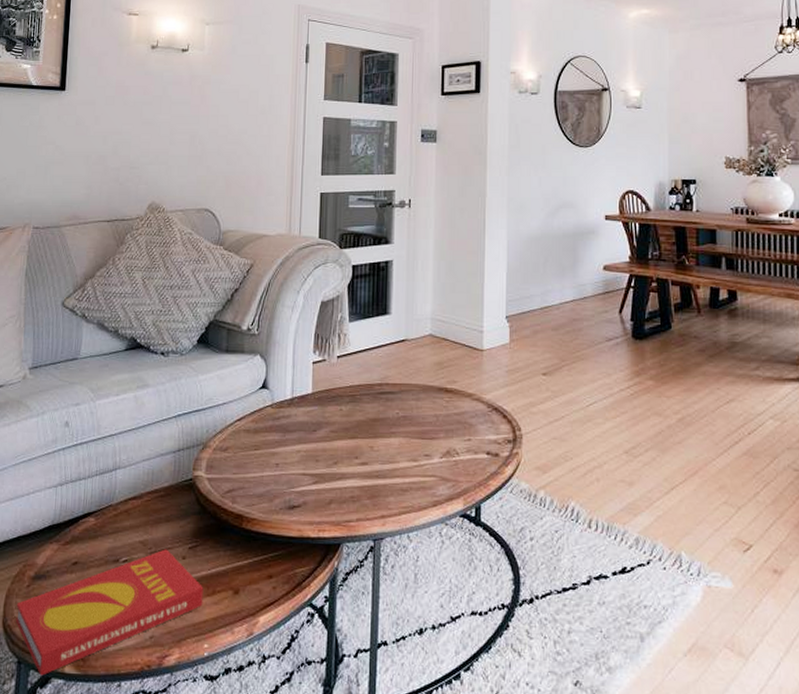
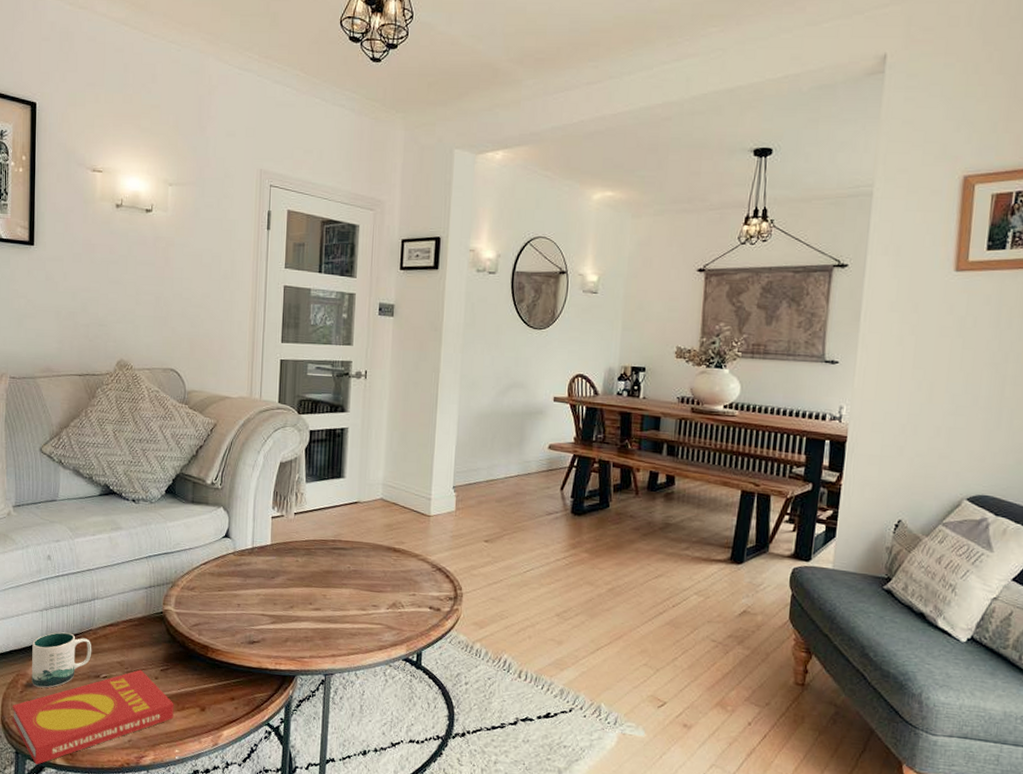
mug: none [40,510,112,580] -> present [32,632,92,688]

